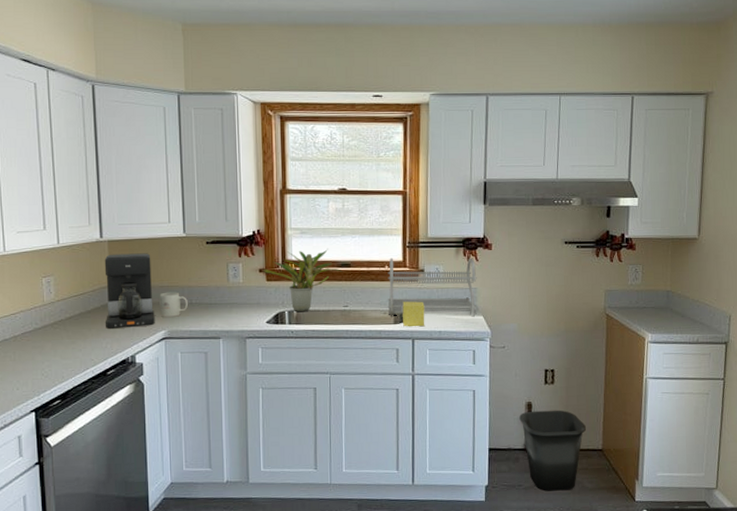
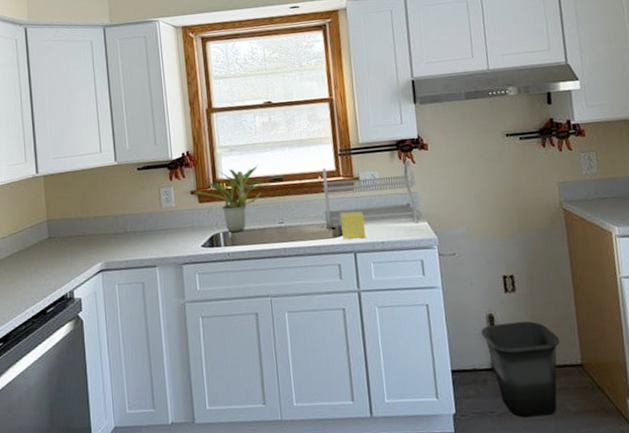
coffee maker: present [104,253,155,330] -> none [40,184,92,266]
mug: present [158,292,189,317] -> none [94,221,124,249]

